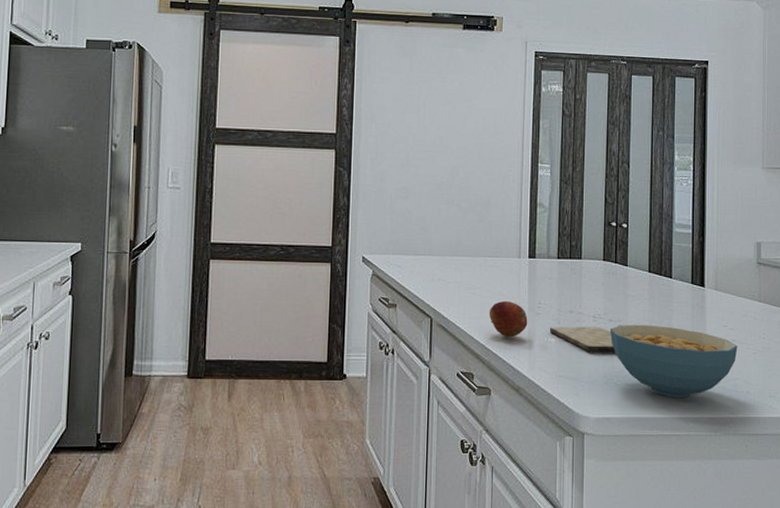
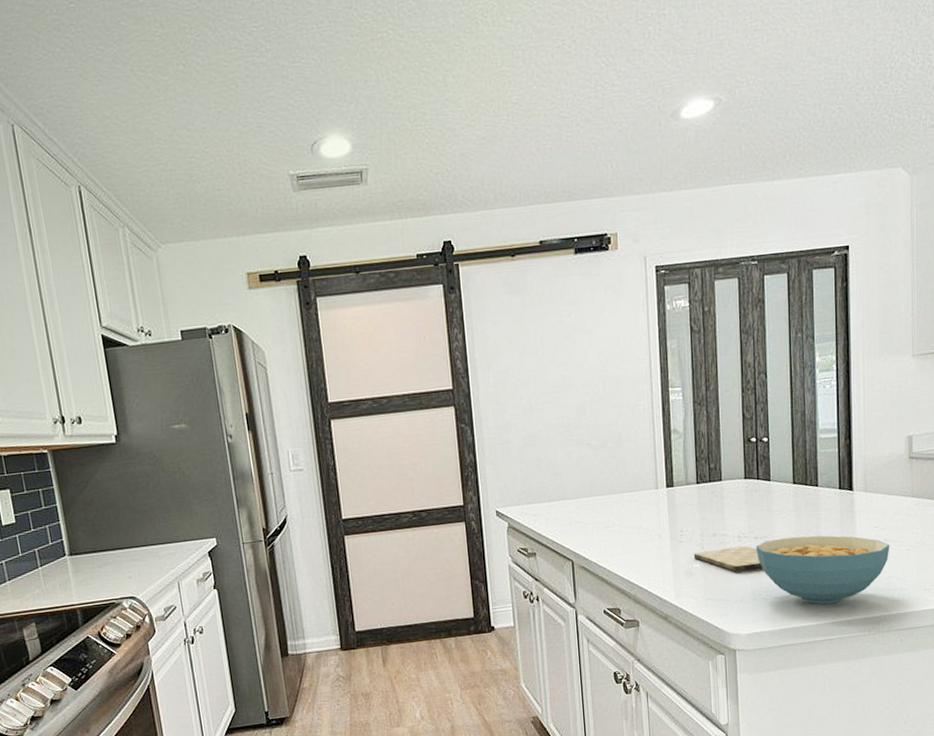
fruit: present [489,300,528,338] -> none [630,533,671,570]

